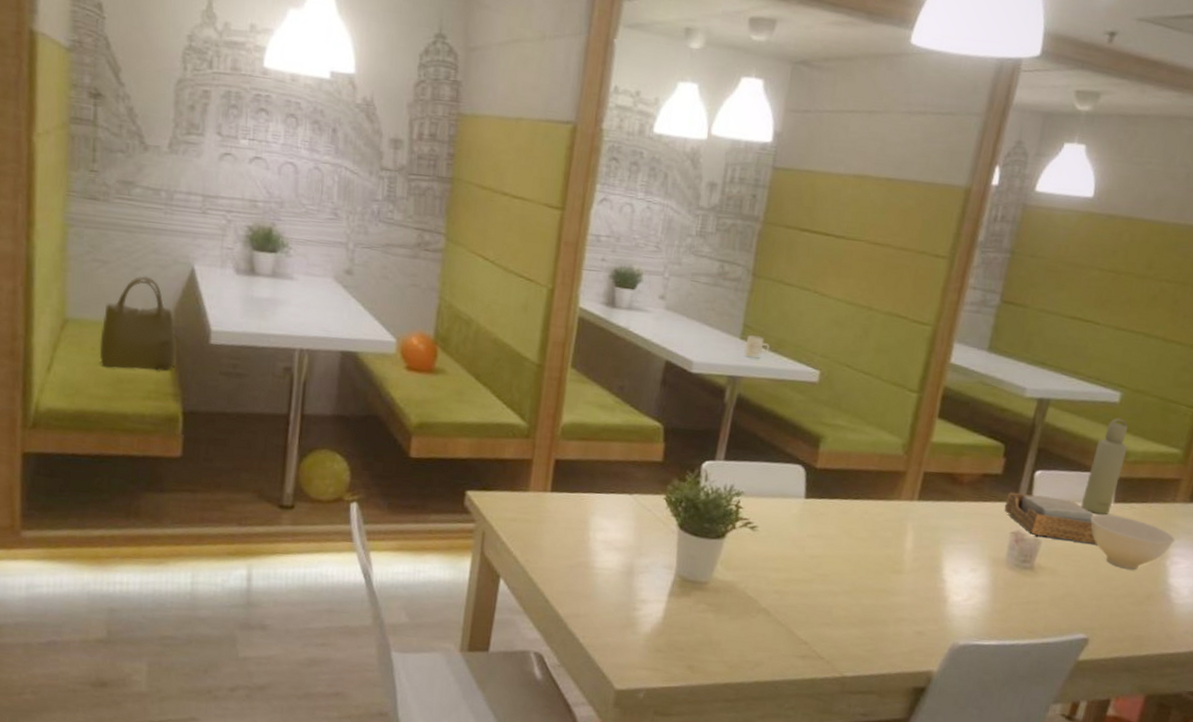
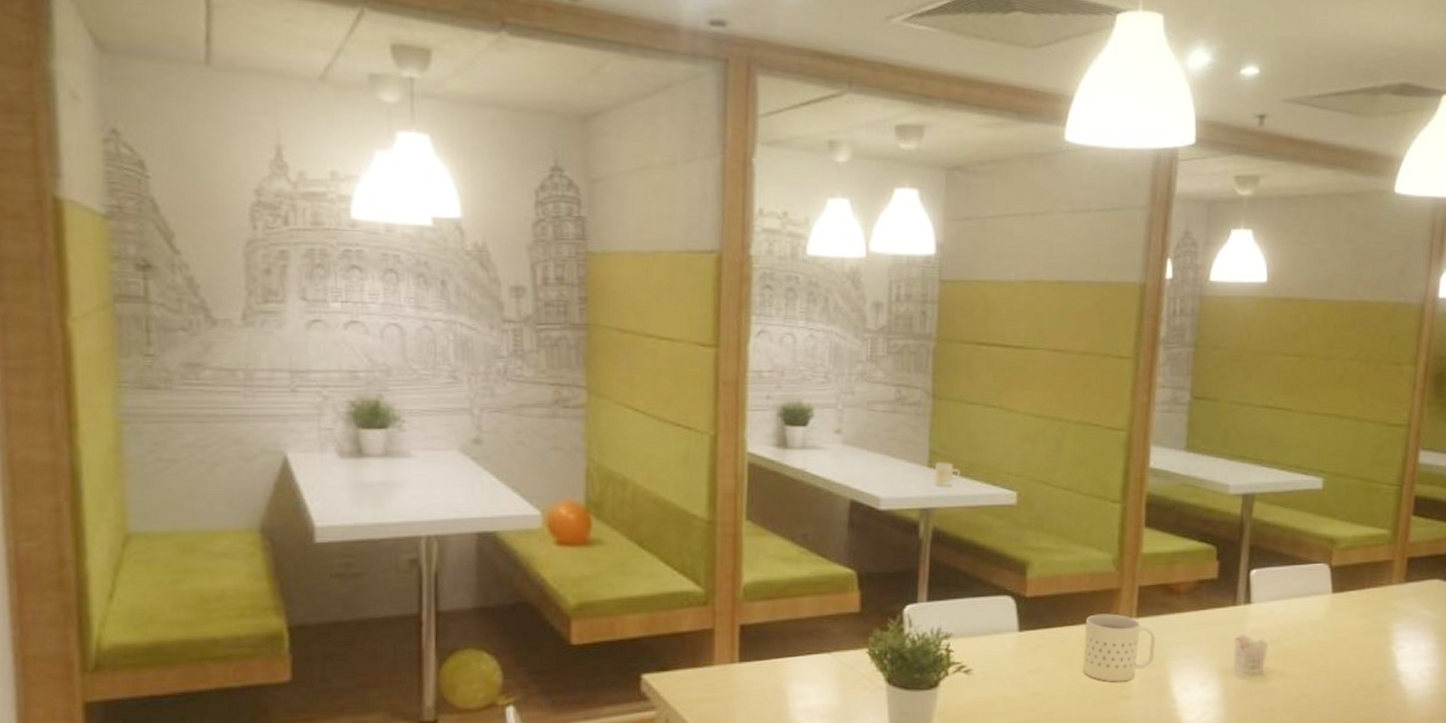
handbag: present [99,276,176,370] -> none [174,472,273,586]
mug: none [860,492,934,557] -> present [1083,613,1156,682]
napkin holder: present [1004,492,1097,544] -> none [1225,595,1322,640]
bottle: present [1081,418,1128,515] -> none [1300,504,1337,608]
bowl: present [1090,514,1175,570] -> none [1312,606,1396,660]

